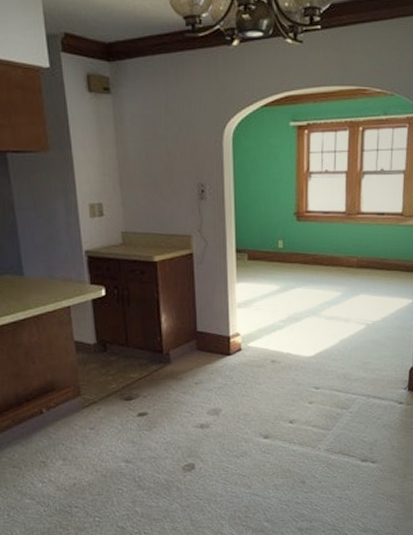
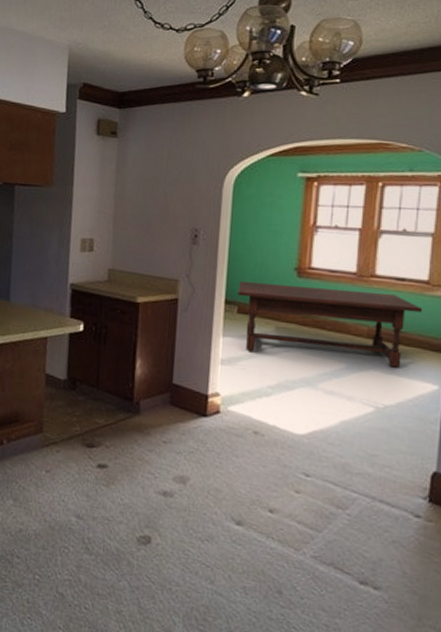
dining table: none [246,227,399,292] -> present [238,281,423,369]

